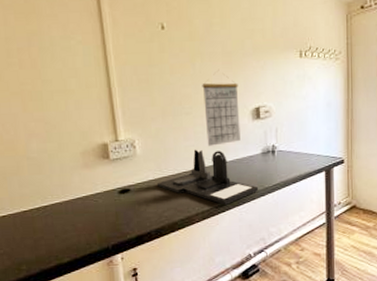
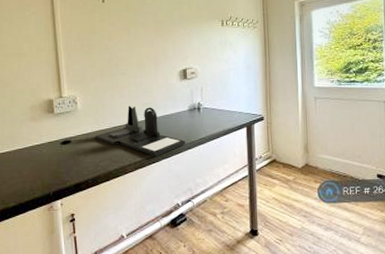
calendar: present [202,76,241,146] -> none [136,42,170,103]

